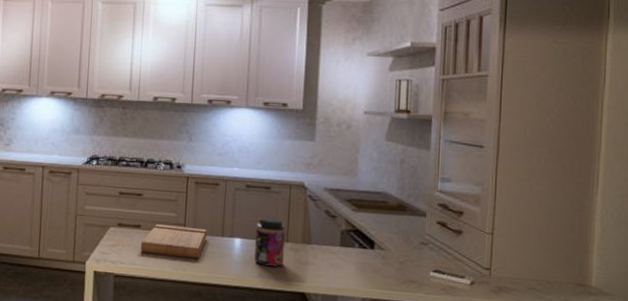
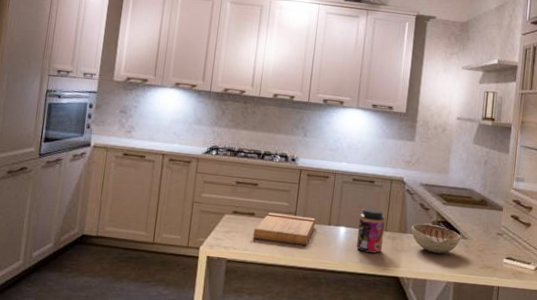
decorative bowl: none [316,232,376,267] -> present [411,223,461,254]

